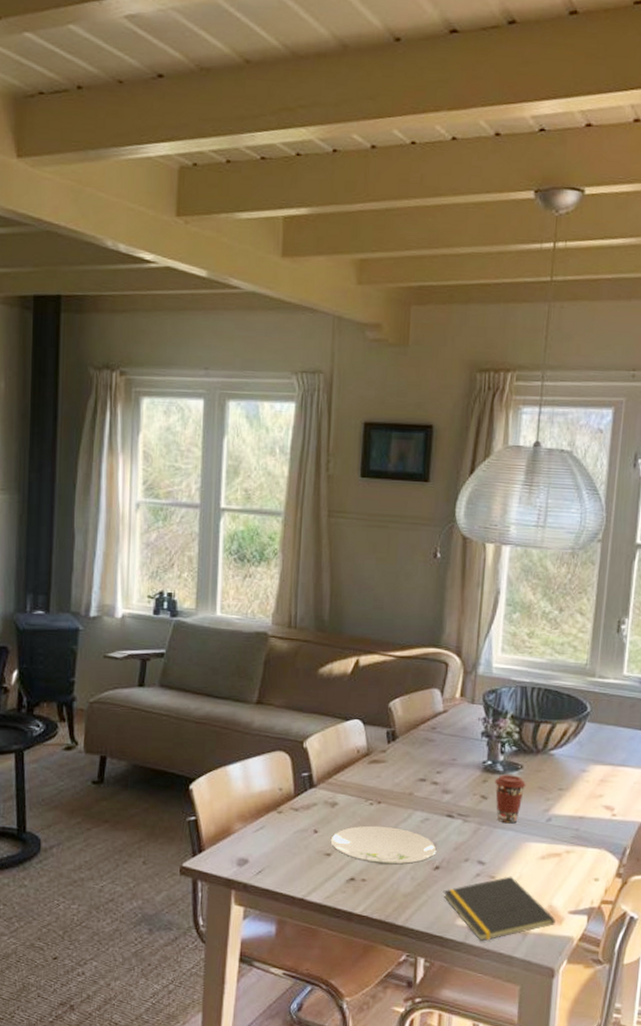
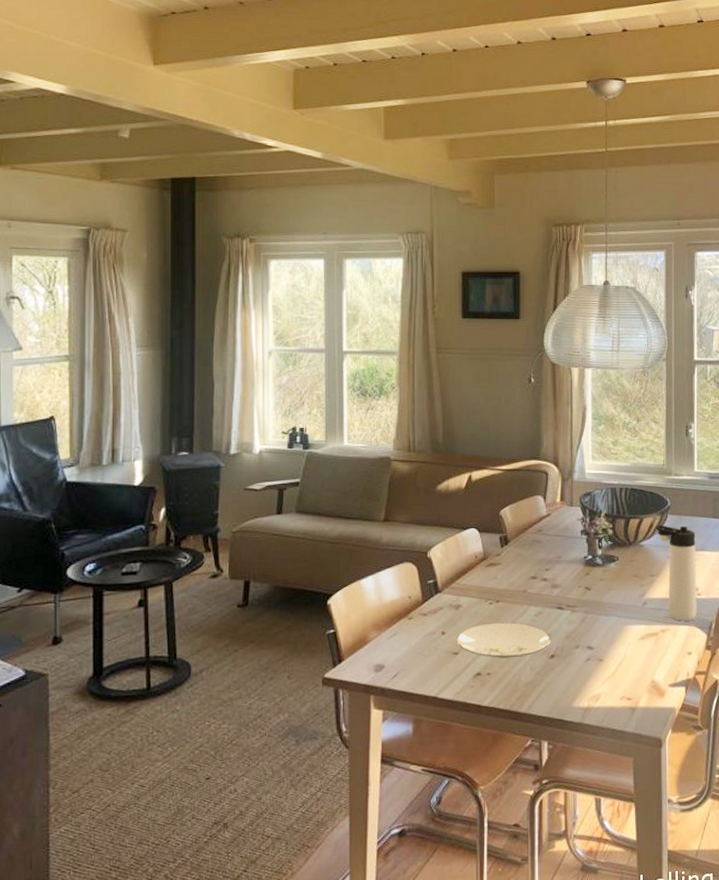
notepad: present [443,876,556,942] -> none [559,657,658,721]
coffee cup: present [495,774,526,824] -> none [596,566,622,610]
thermos bottle: none [570,732,617,844] -> present [656,524,697,621]

